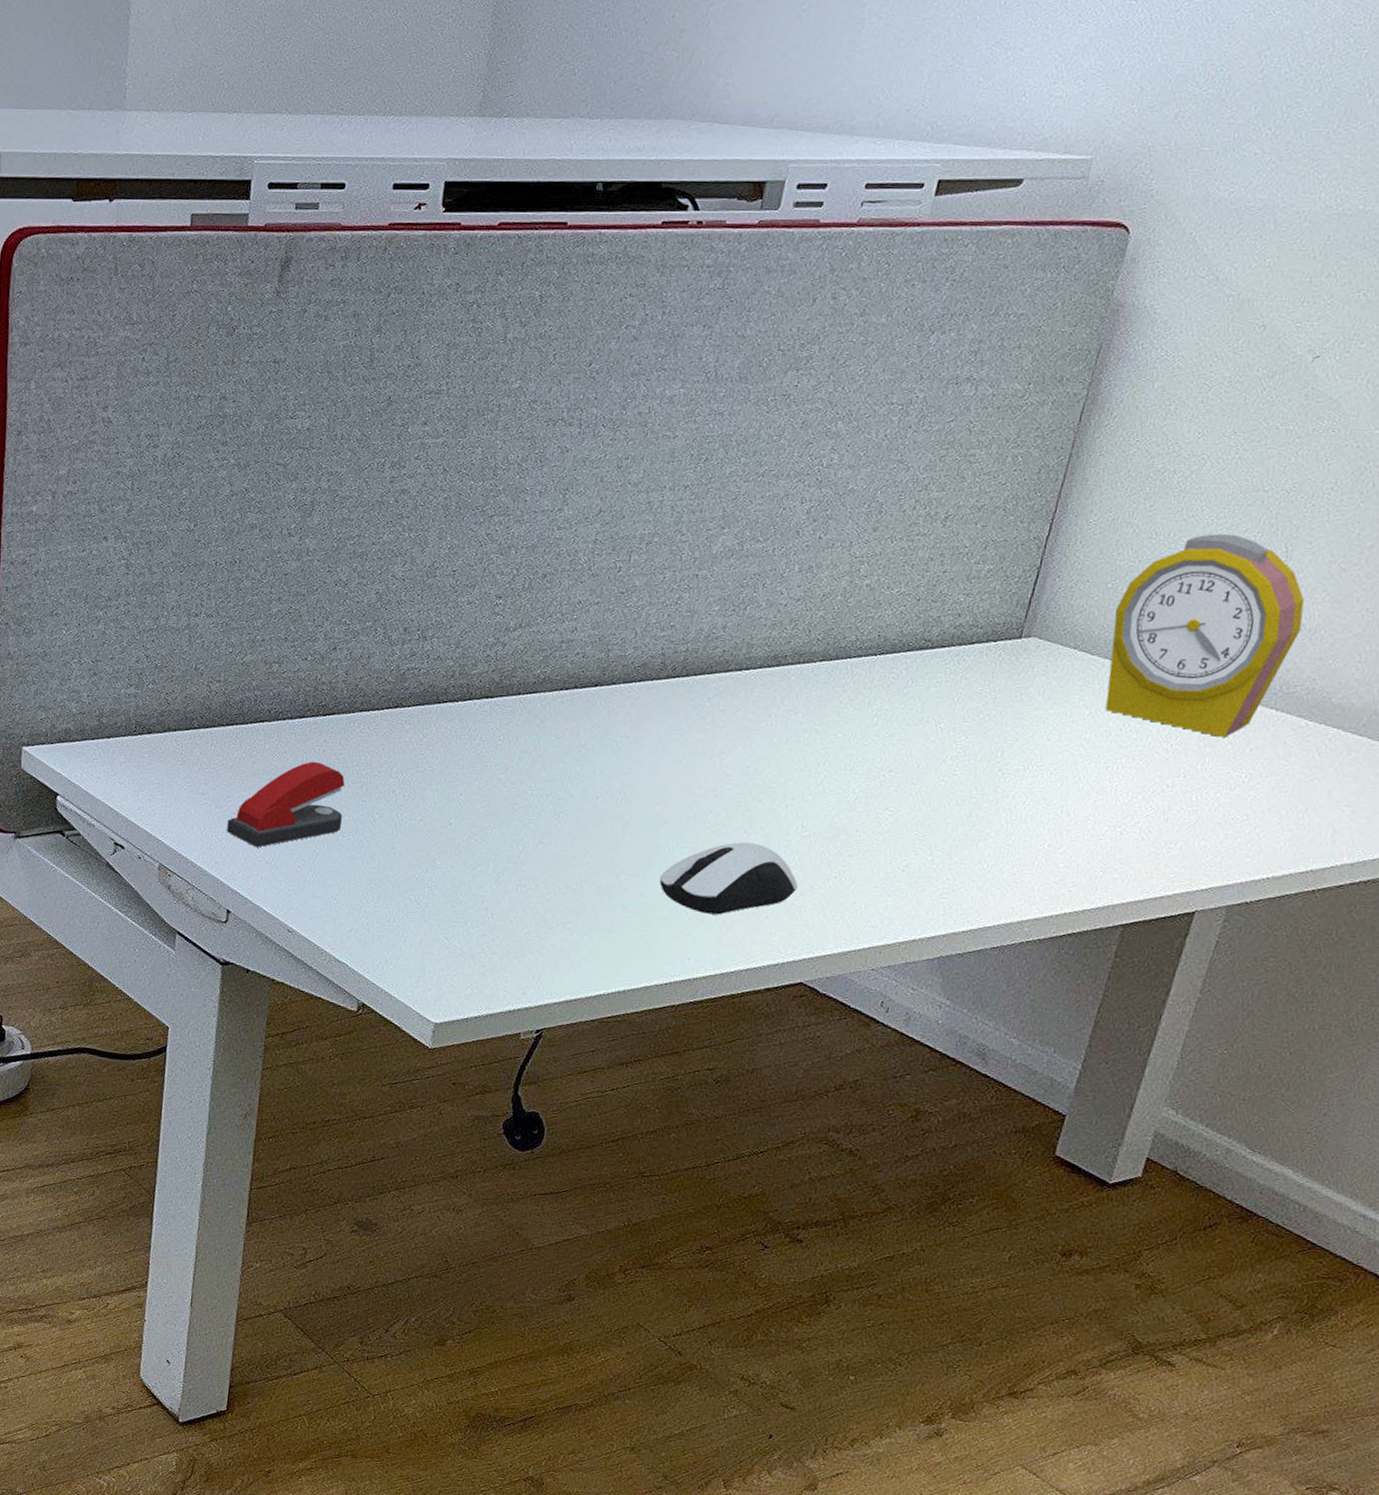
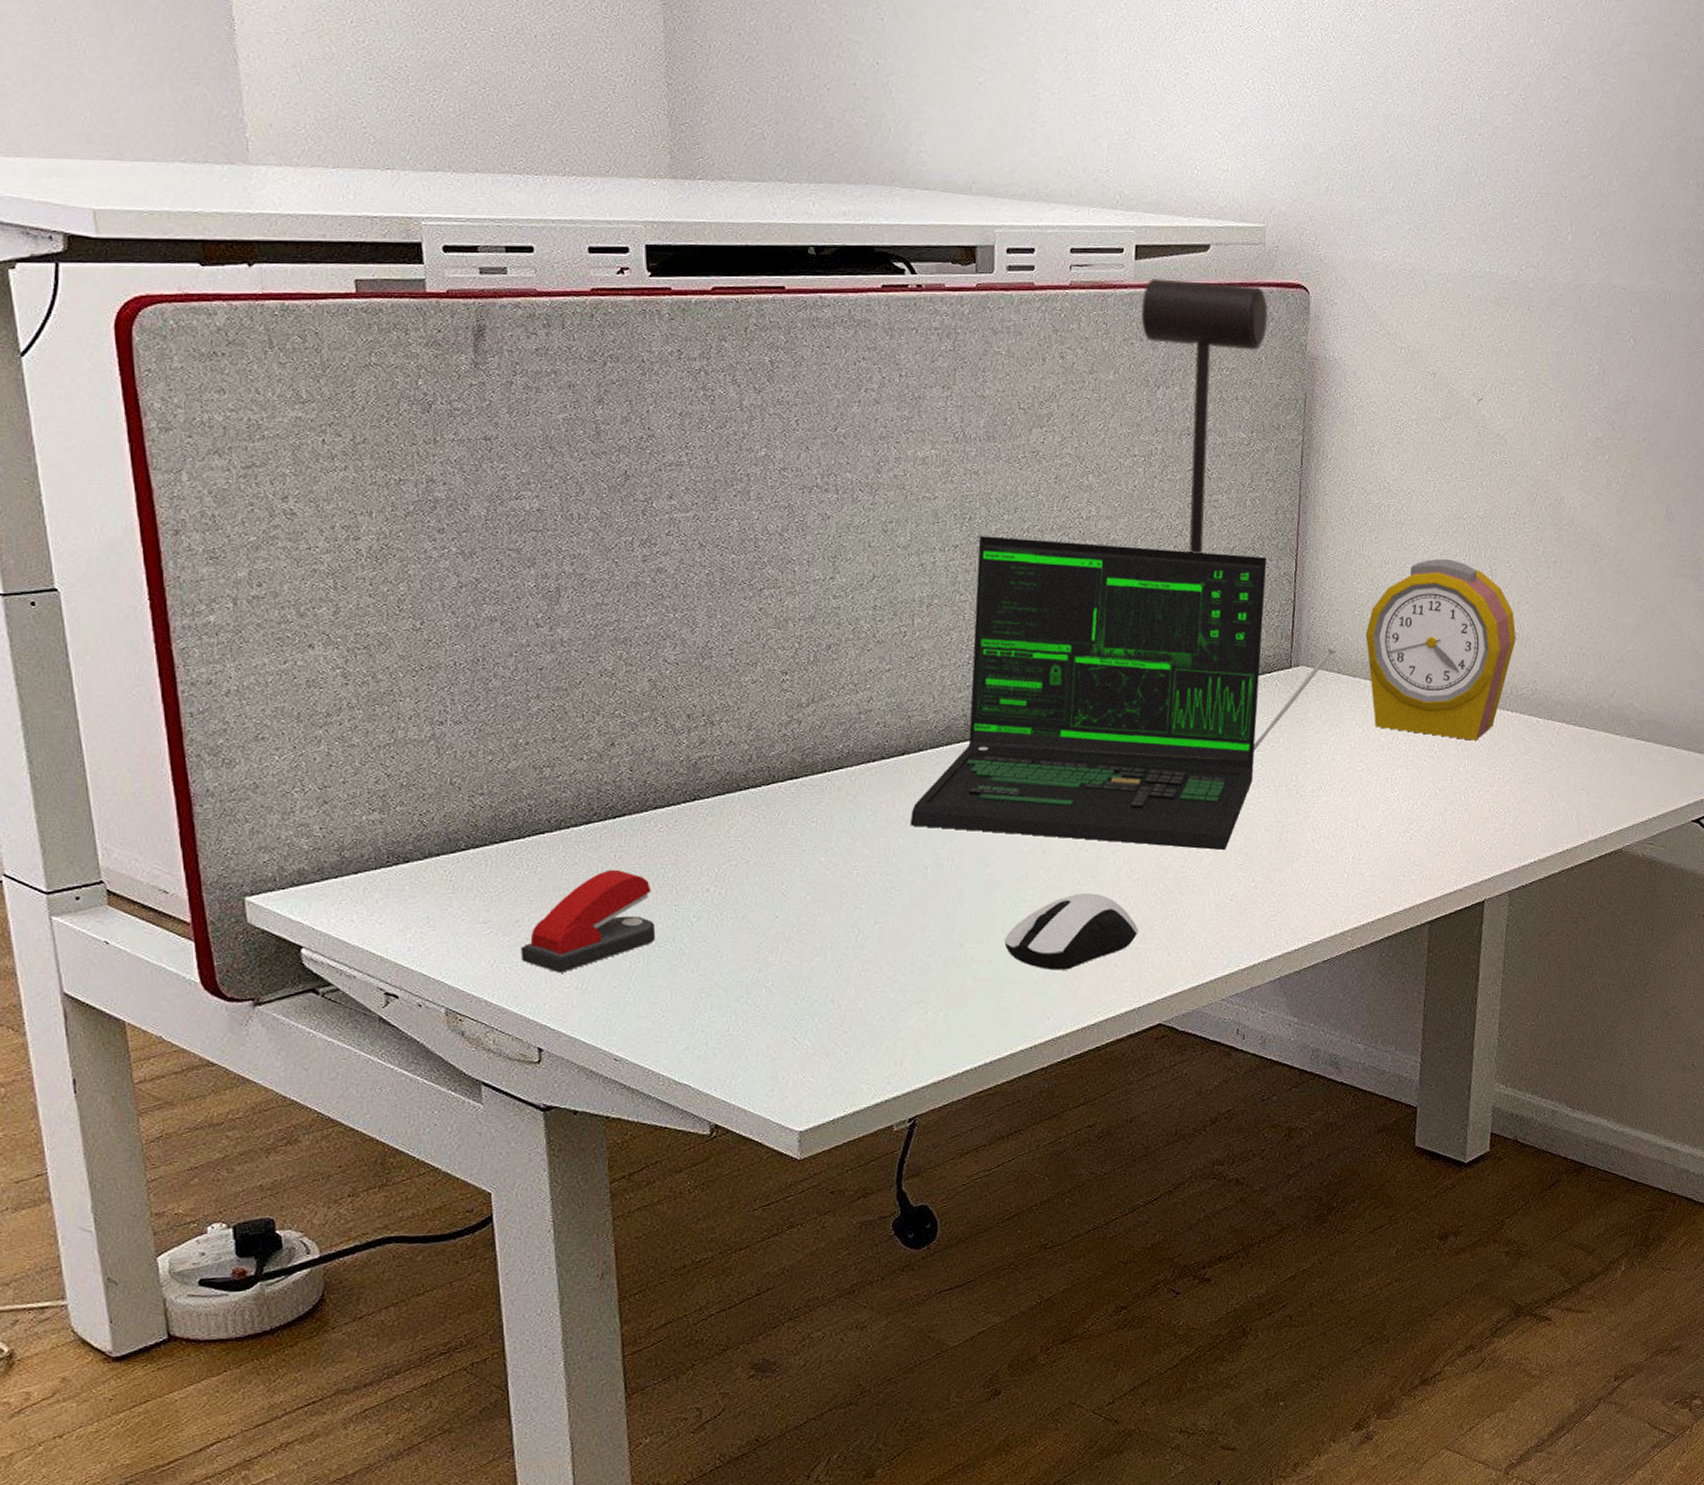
laptop: none [589,478,1078,819] -> present [910,536,1337,850]
desk lamp: none [927,216,1077,510] -> present [1141,279,1268,553]

